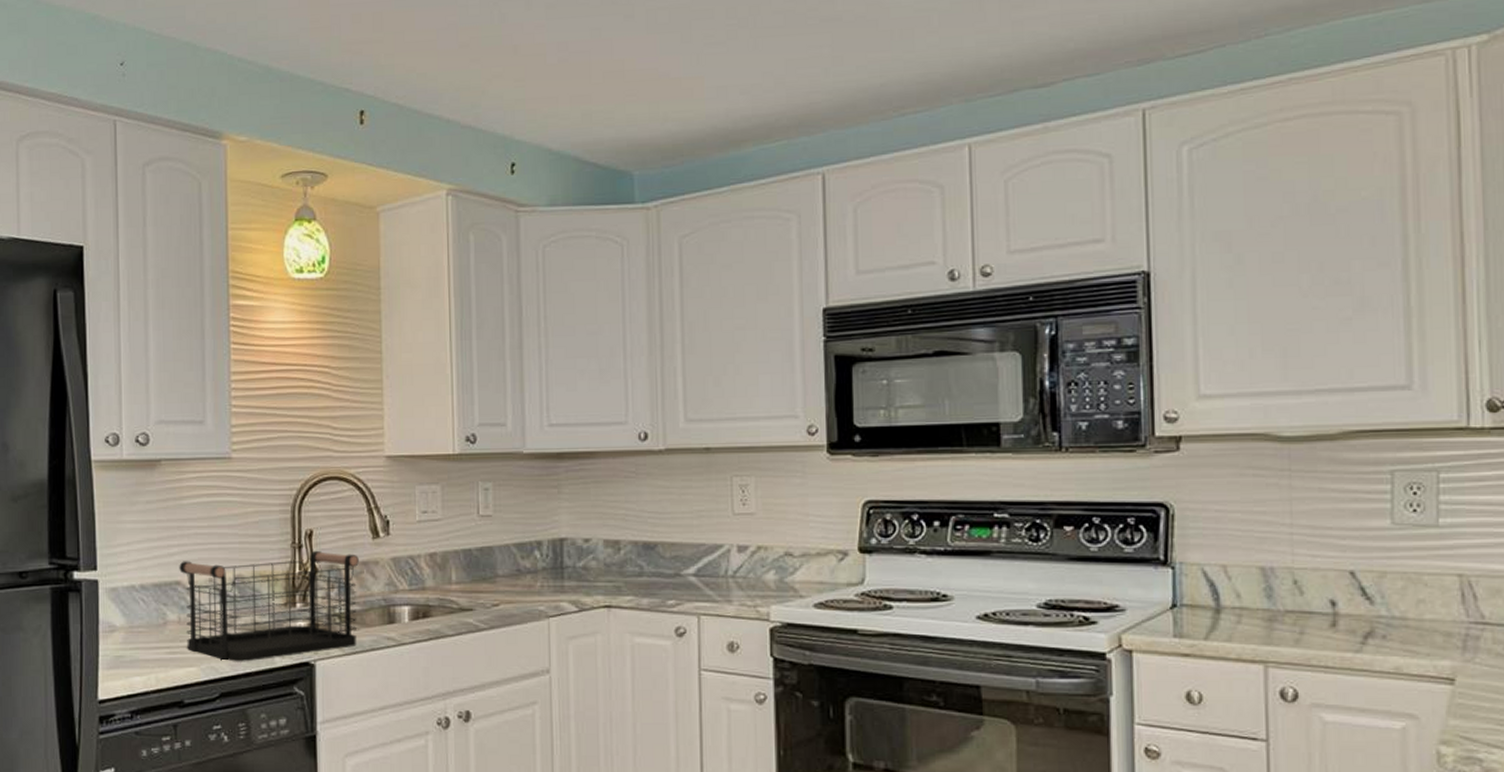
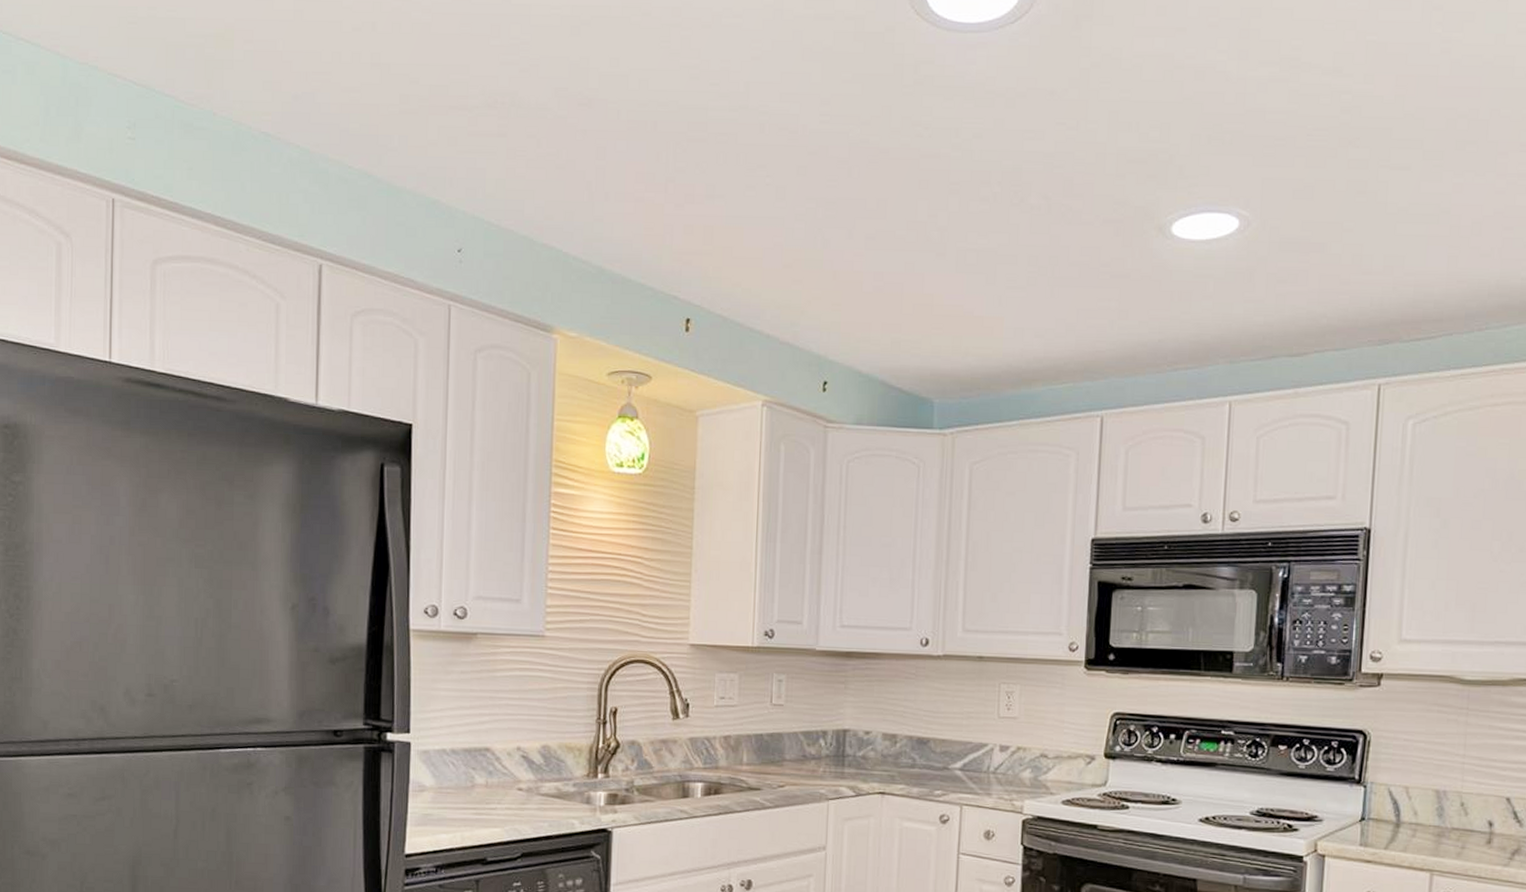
dish rack: present [179,550,359,662] -> none [489,726,659,826]

